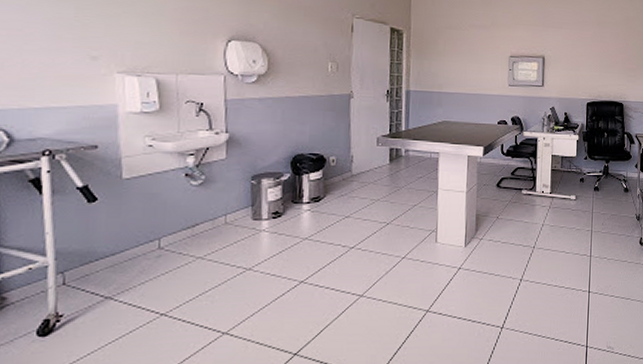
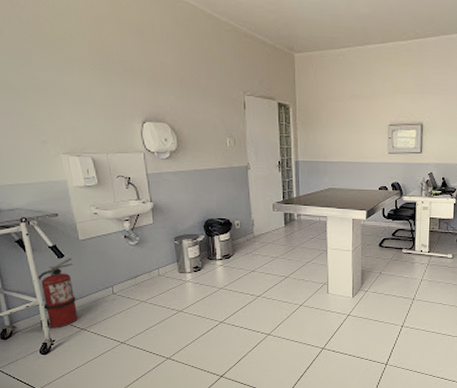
fire extinguisher: none [46,202,110,298] -> present [36,258,79,327]

